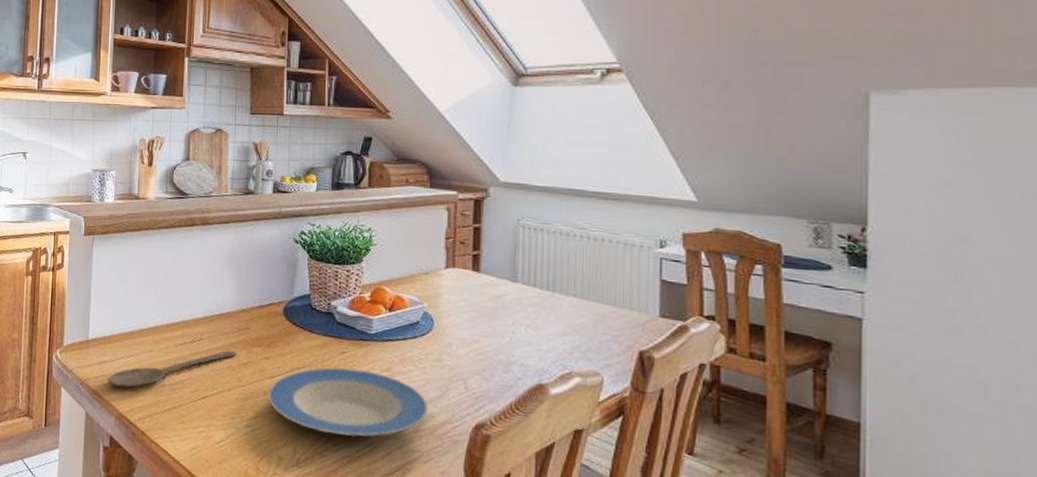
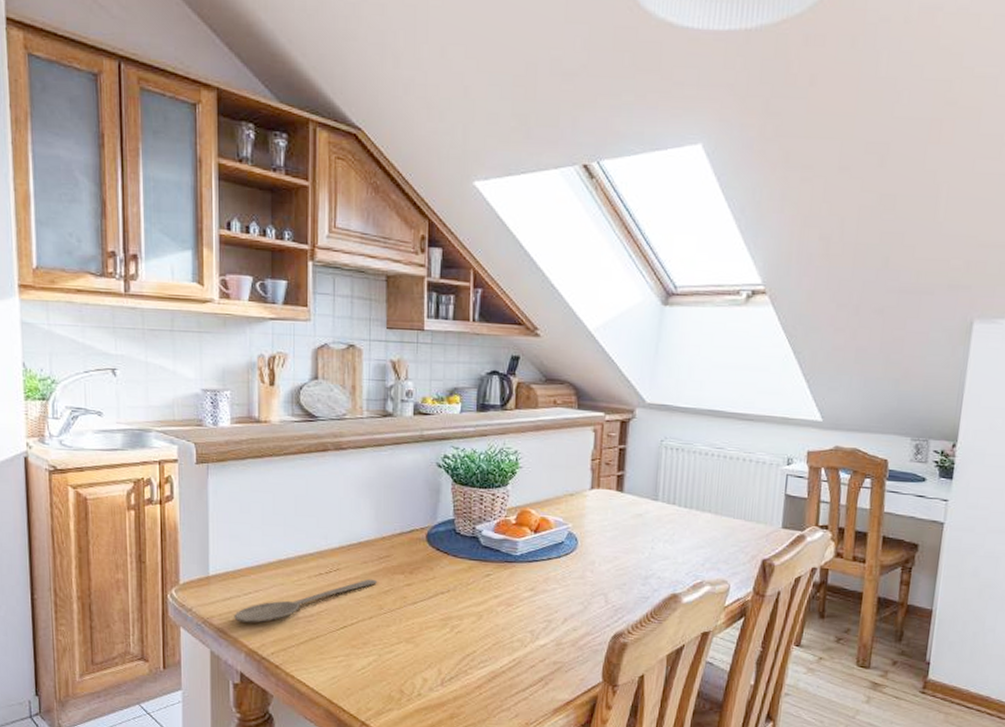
plate: present [268,367,427,438] -> none [411,589,570,654]

